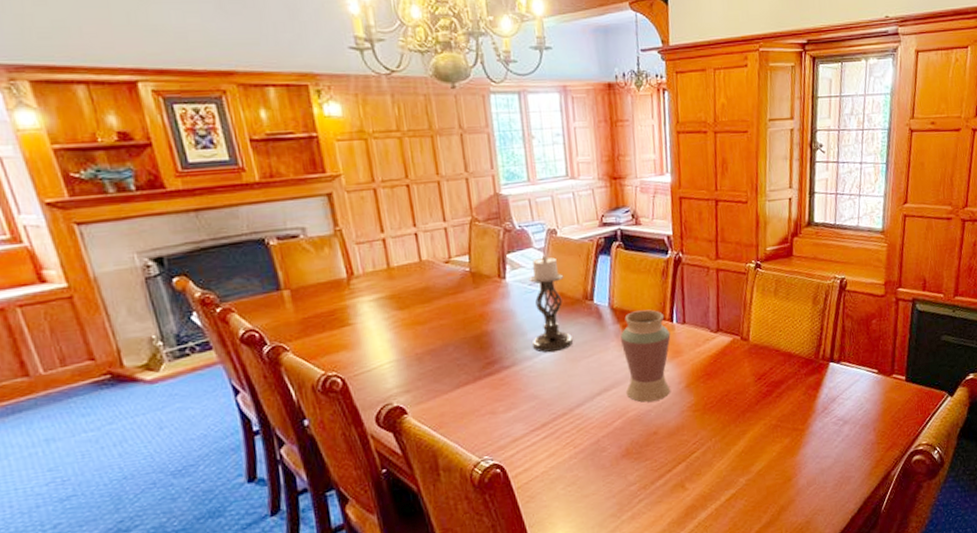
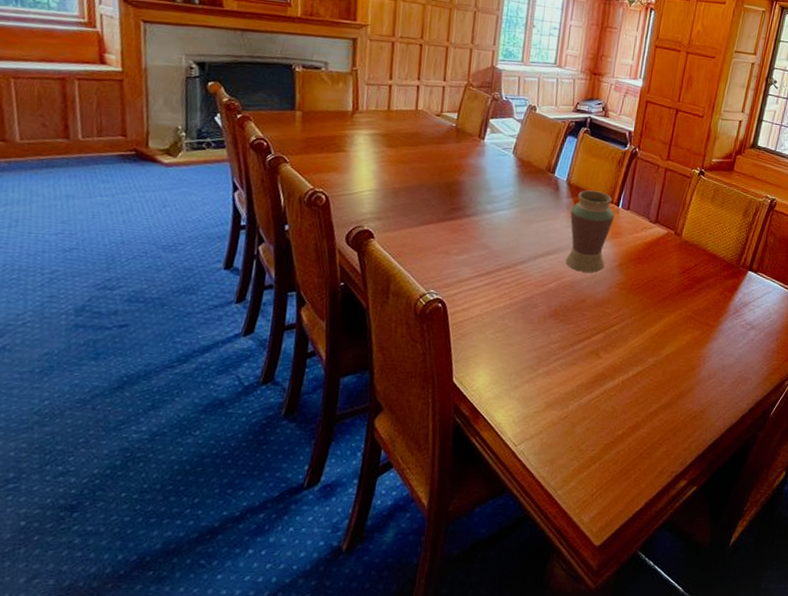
candle holder: present [529,255,573,353] -> none [494,126,534,212]

